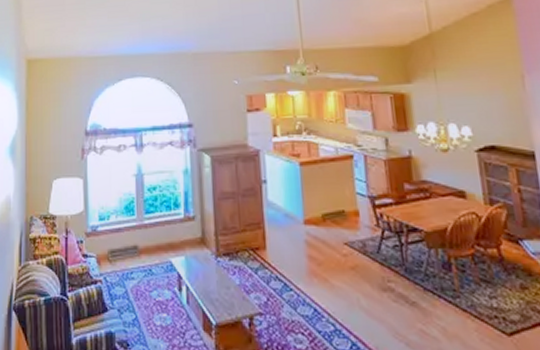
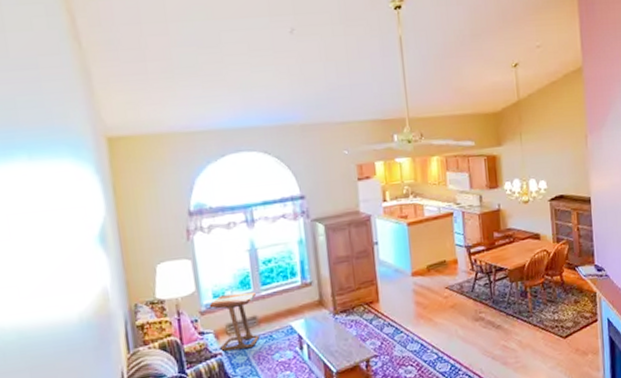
side table: none [94,219,140,280] -> present [209,291,259,351]

